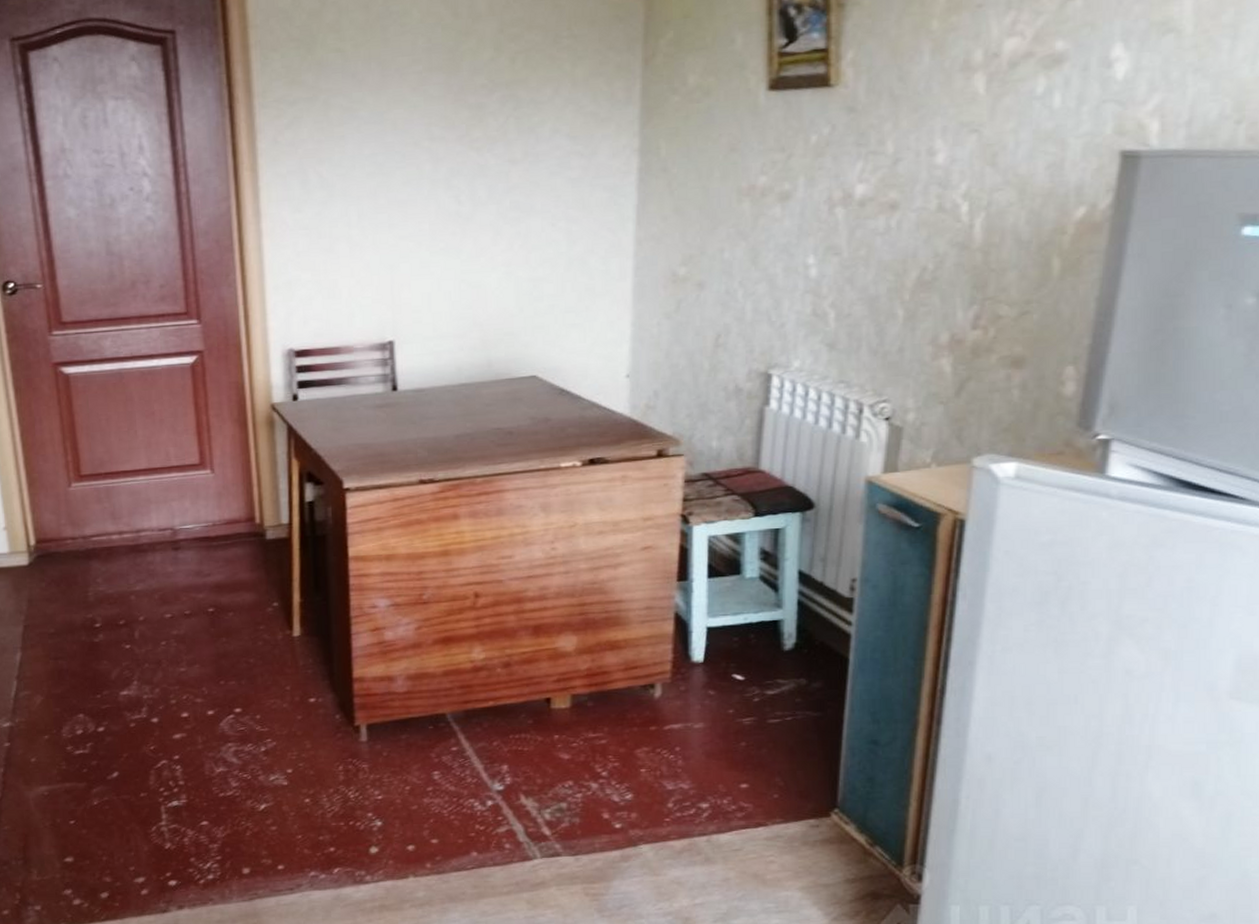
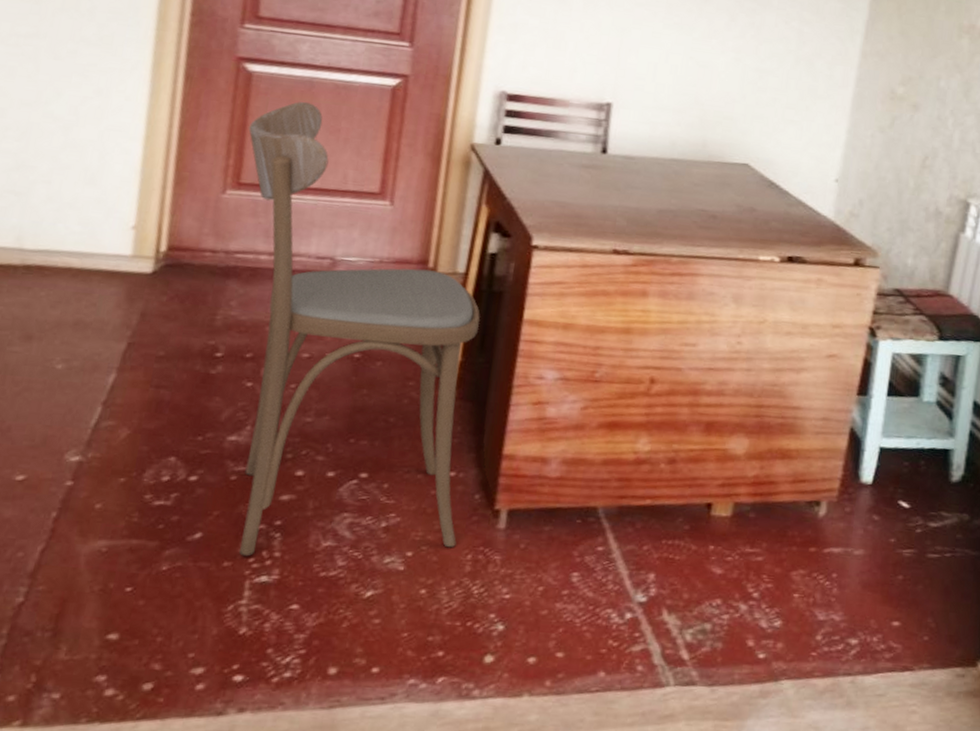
dining chair: none [77,393,327,787] -> present [239,102,480,557]

